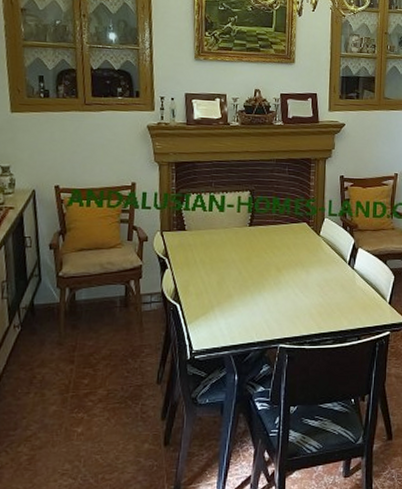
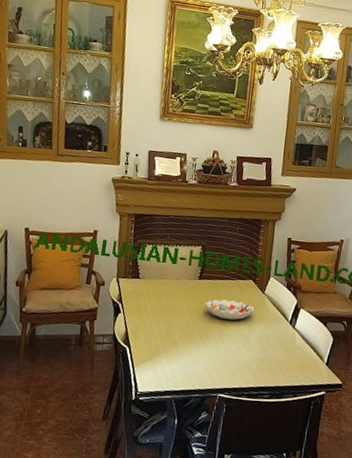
decorative bowl: none [257,244,311,266] -> present [204,299,255,320]

